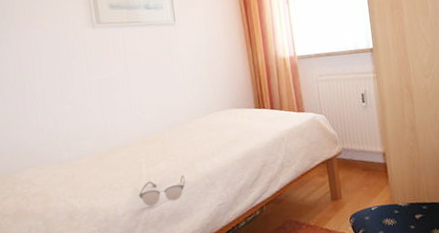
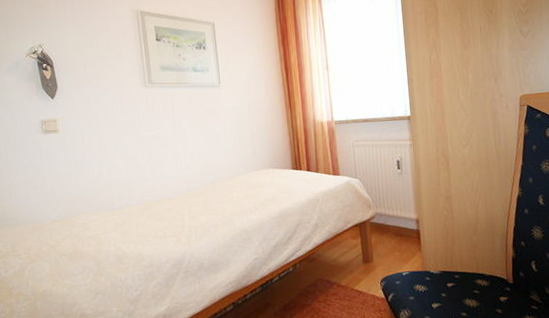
eyeglasses: present [138,174,185,206] -> none [181,228,224,256]

